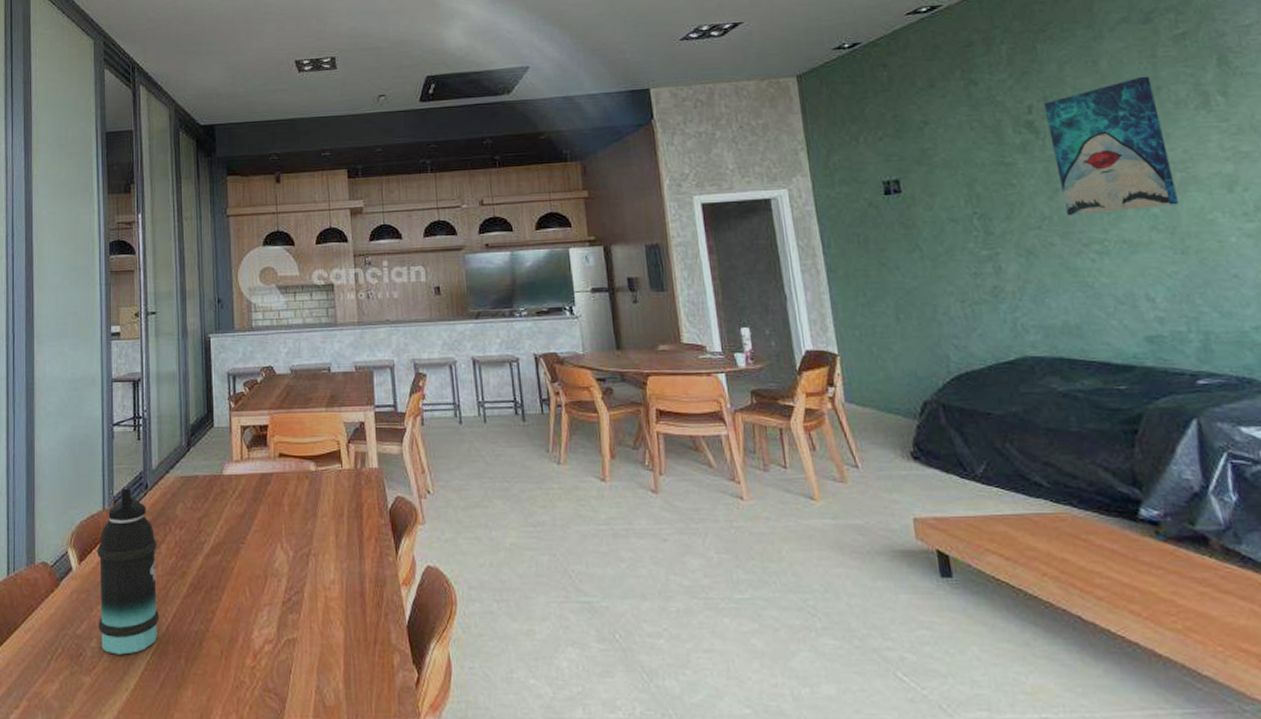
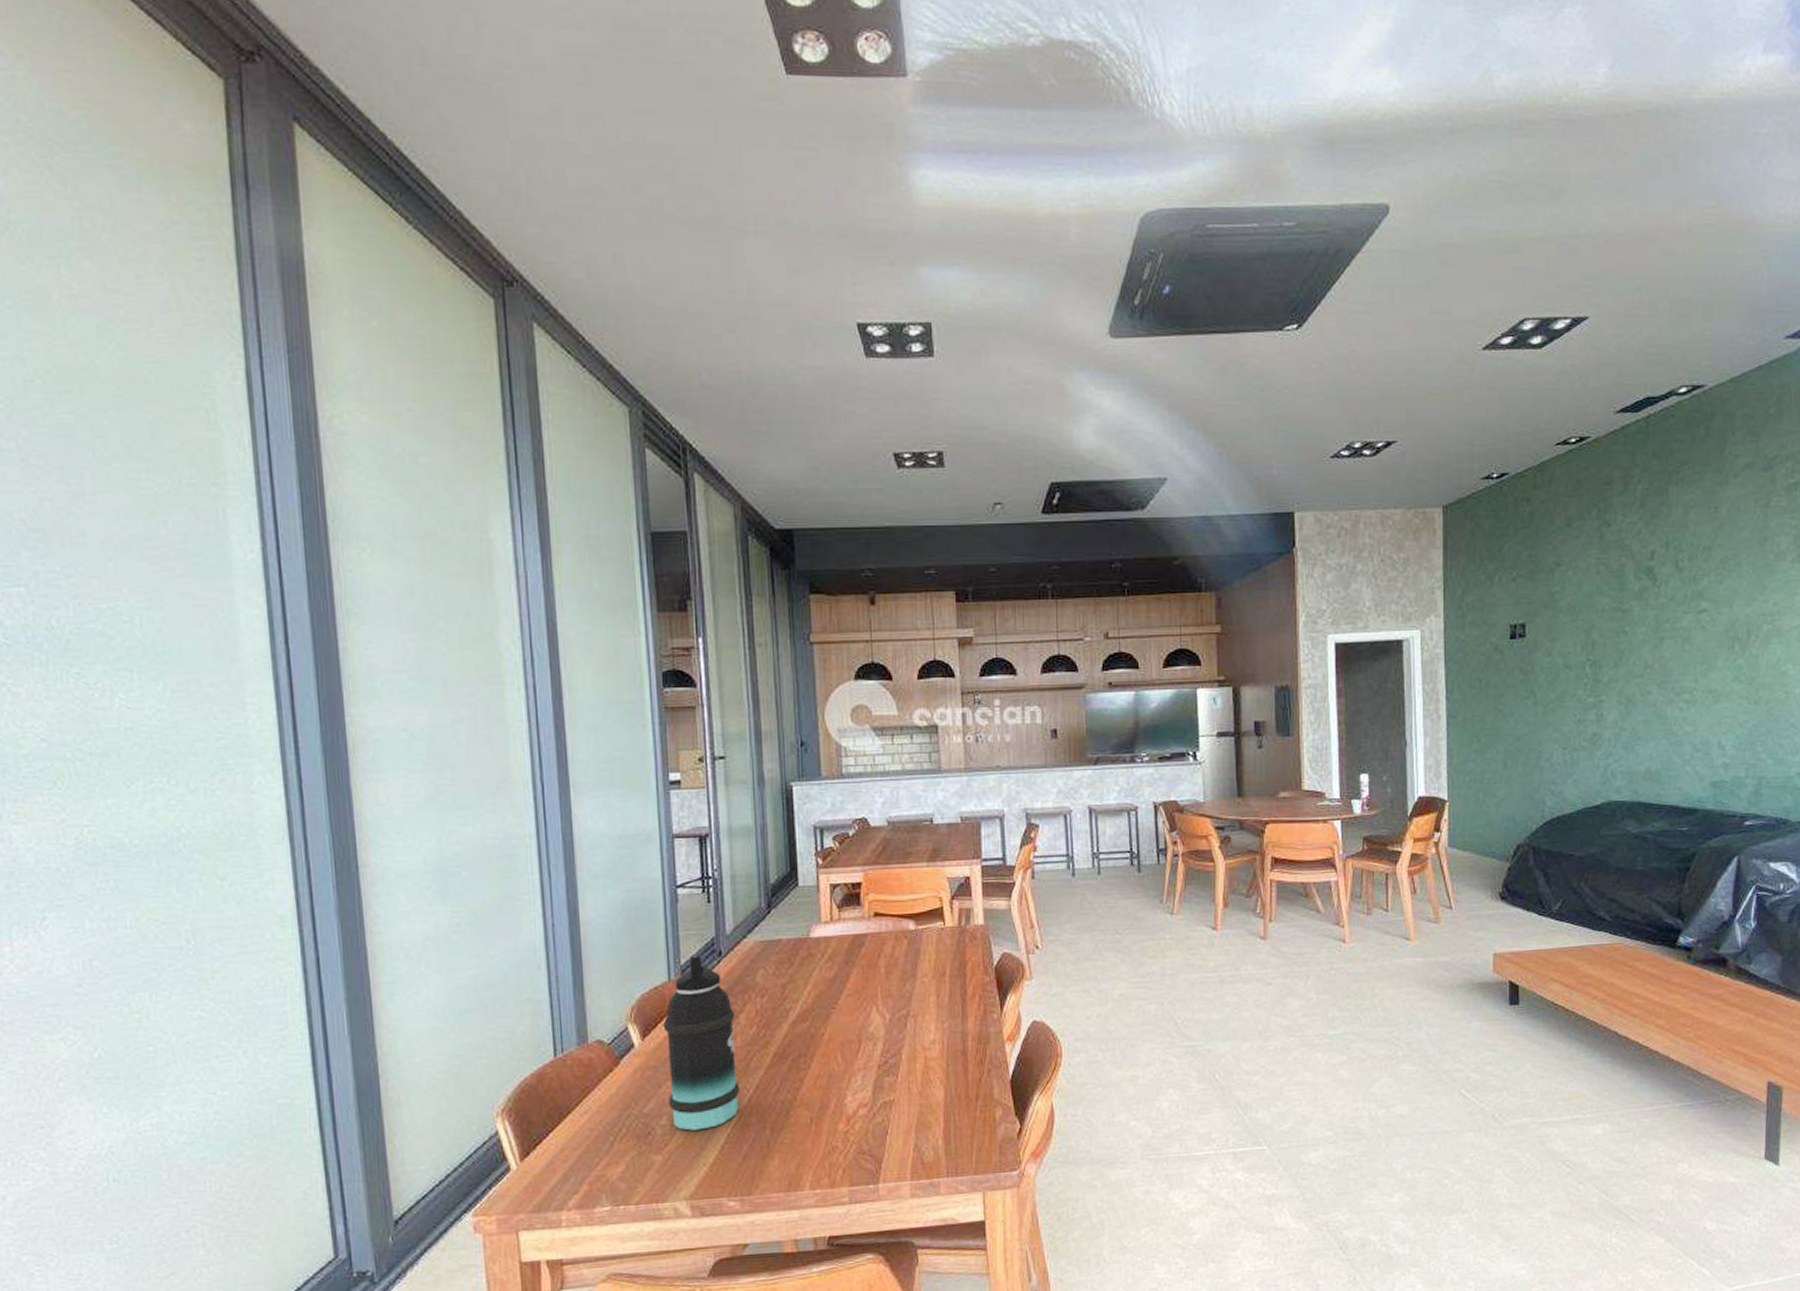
wall art: present [1043,76,1180,216] -> none [1665,526,1762,665]

